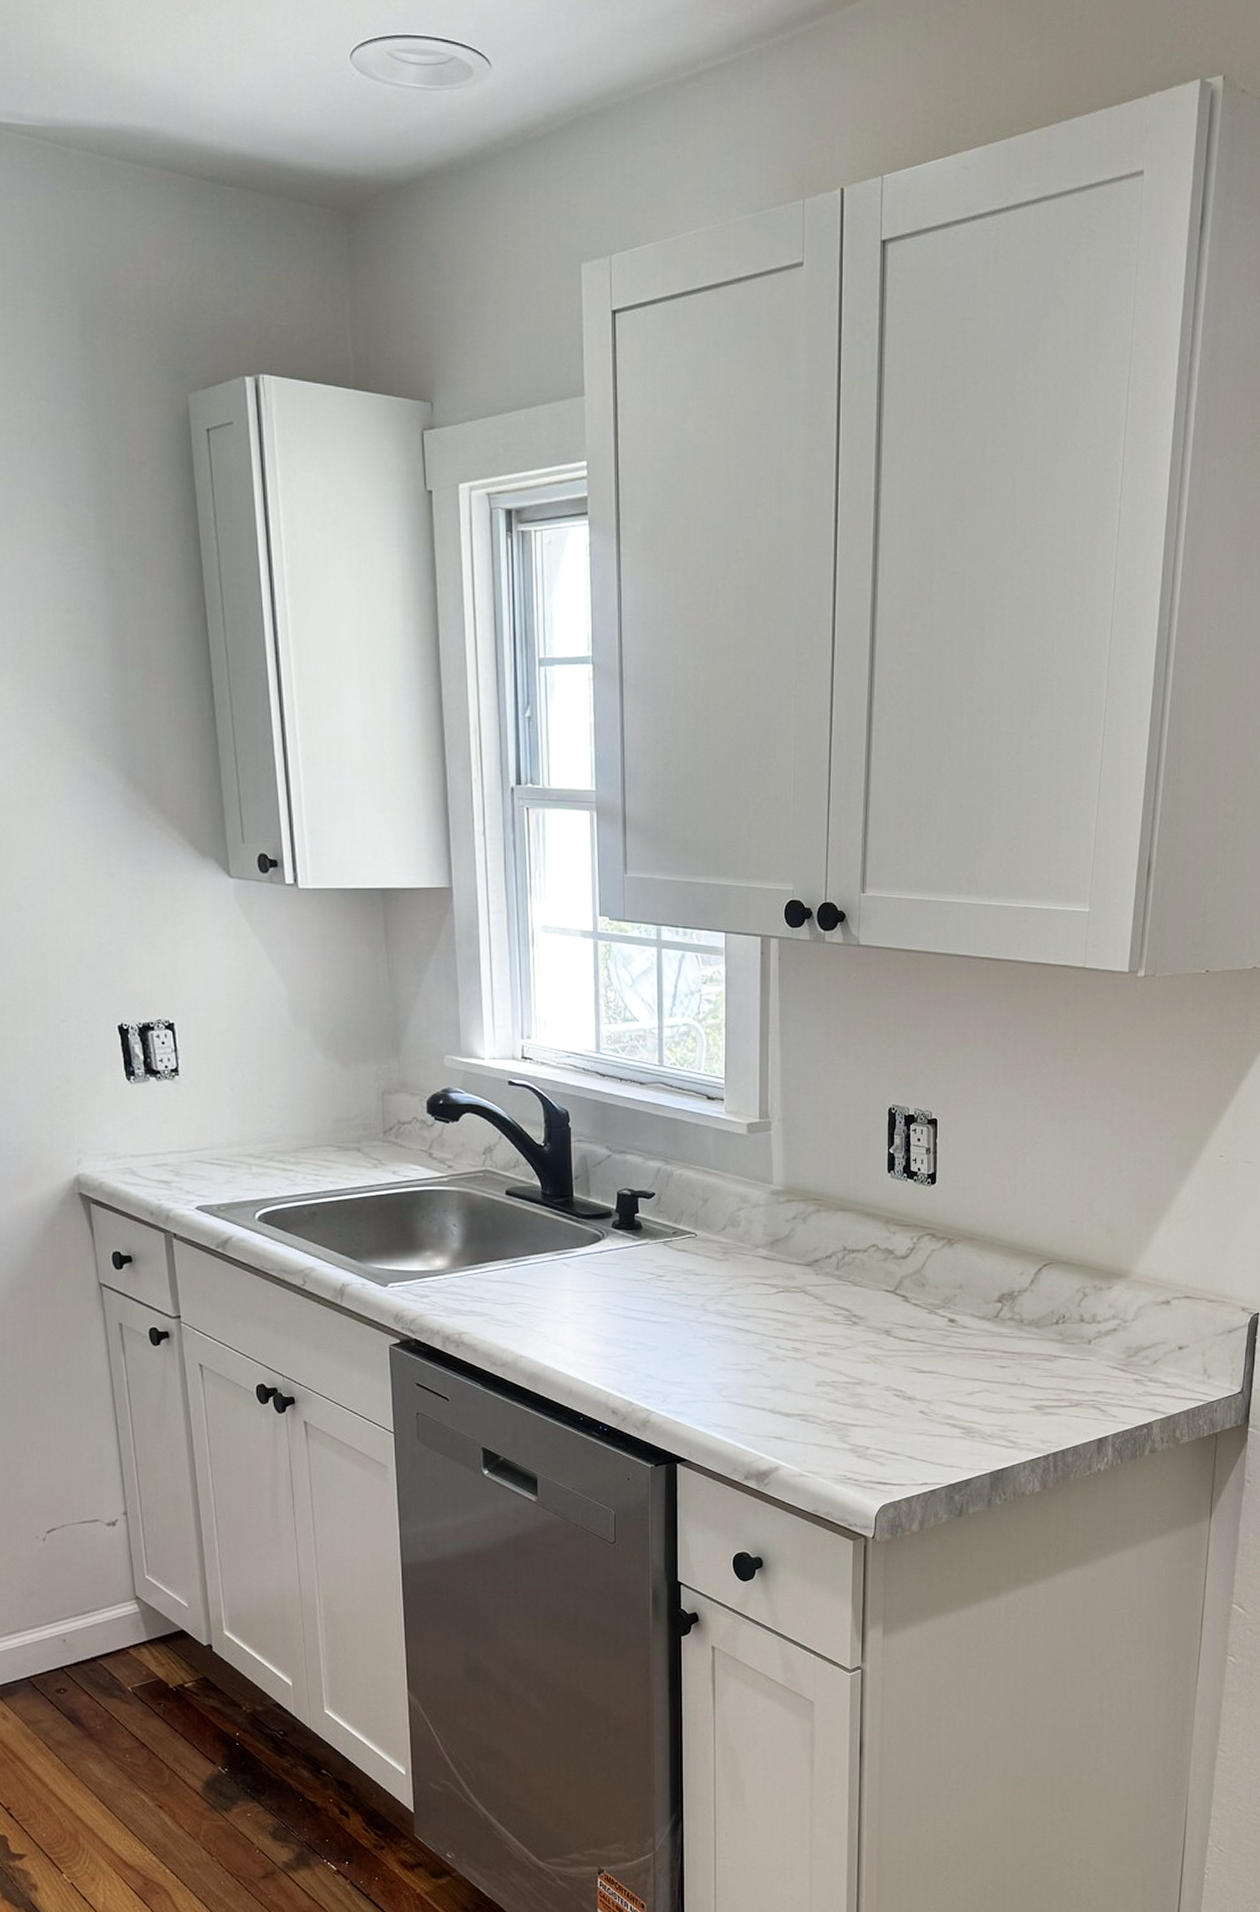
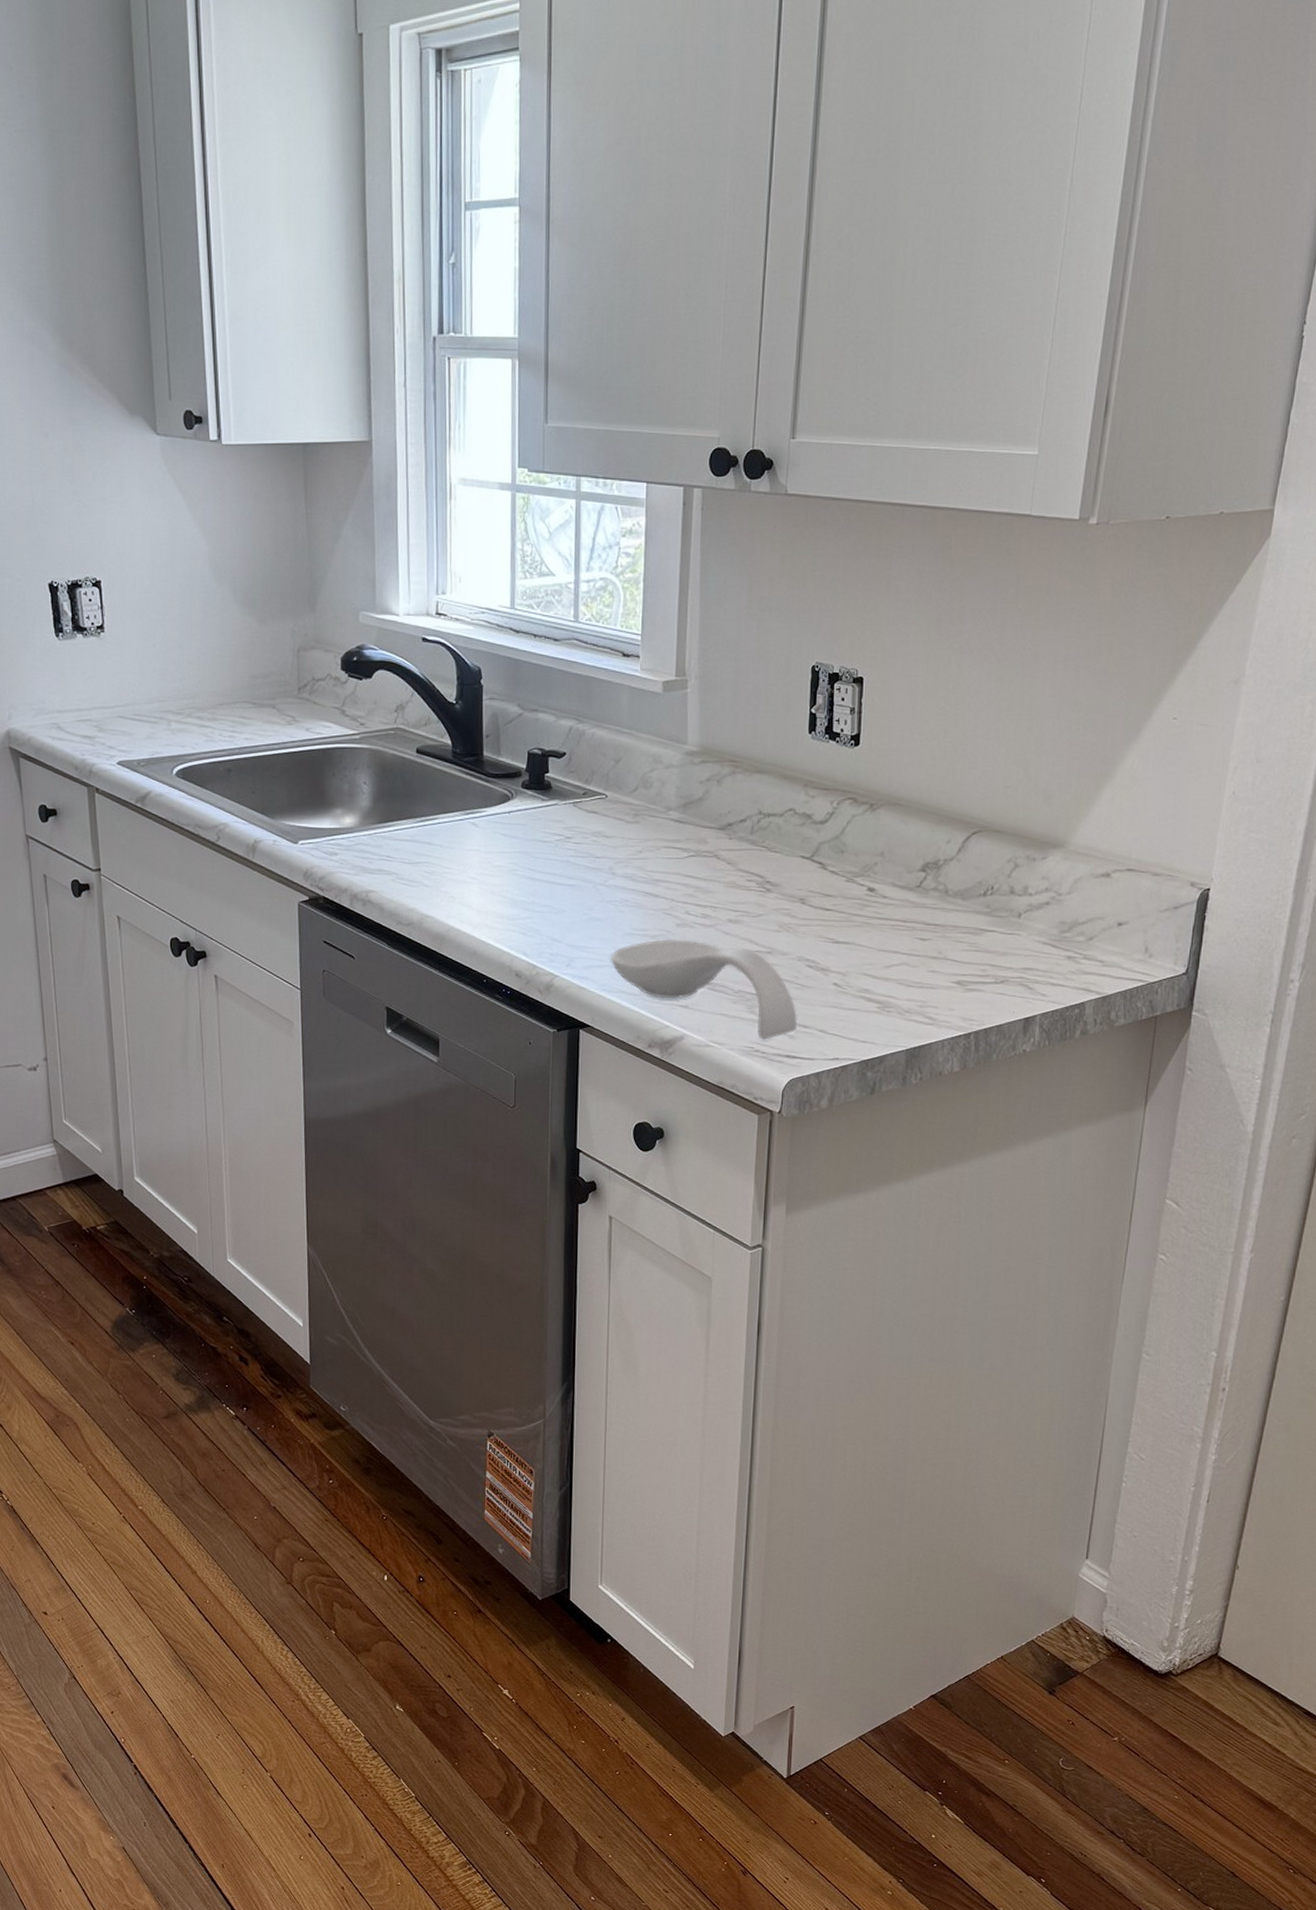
spoon rest: none [704,1373,888,1468] -> present [609,939,798,1040]

